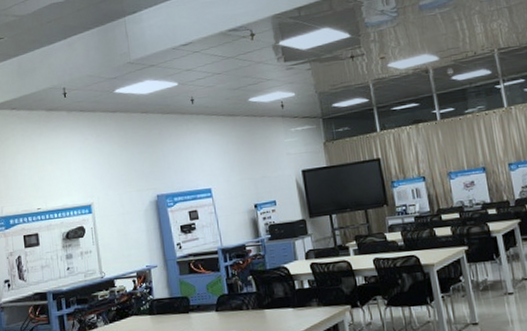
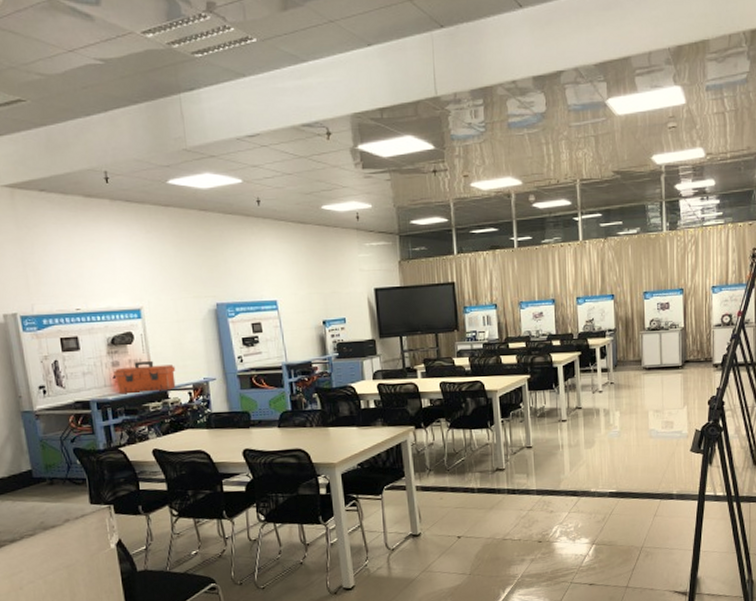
toolbox: none [67,251,122,285] -> present [113,360,176,395]

